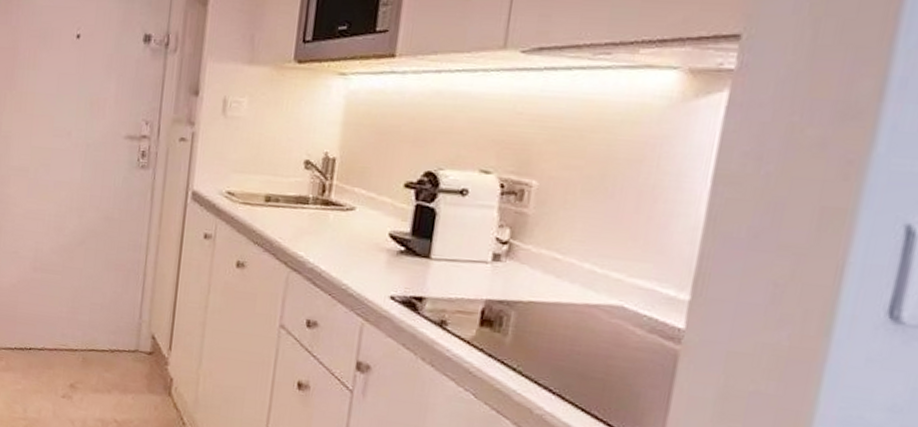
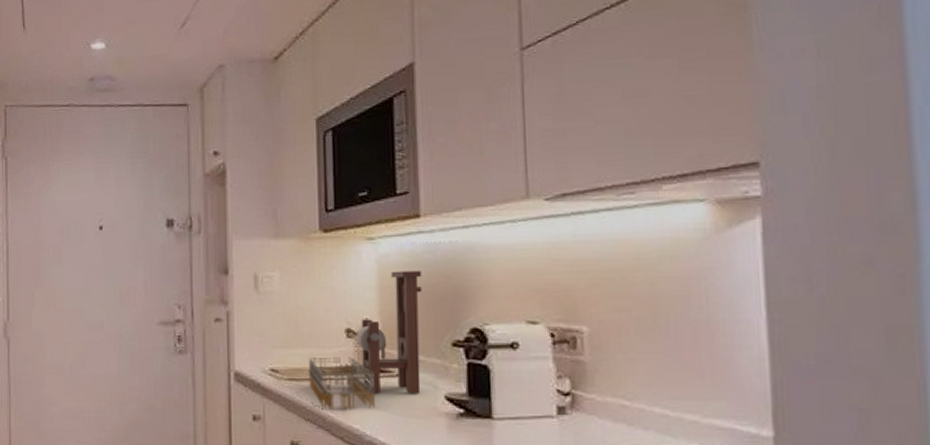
dish rack: none [261,185,325,239] -> present [308,356,376,410]
paper towel holder: none [312,108,388,229] -> present [355,270,422,394]

